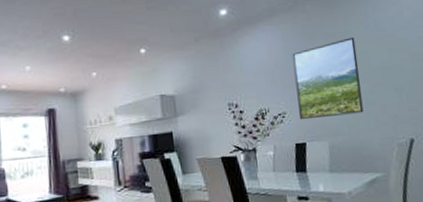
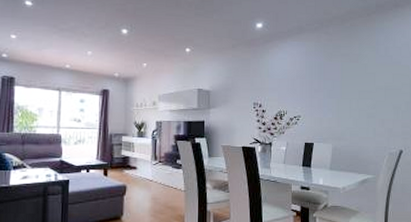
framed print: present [292,37,364,120] -> none [312,60,366,124]

